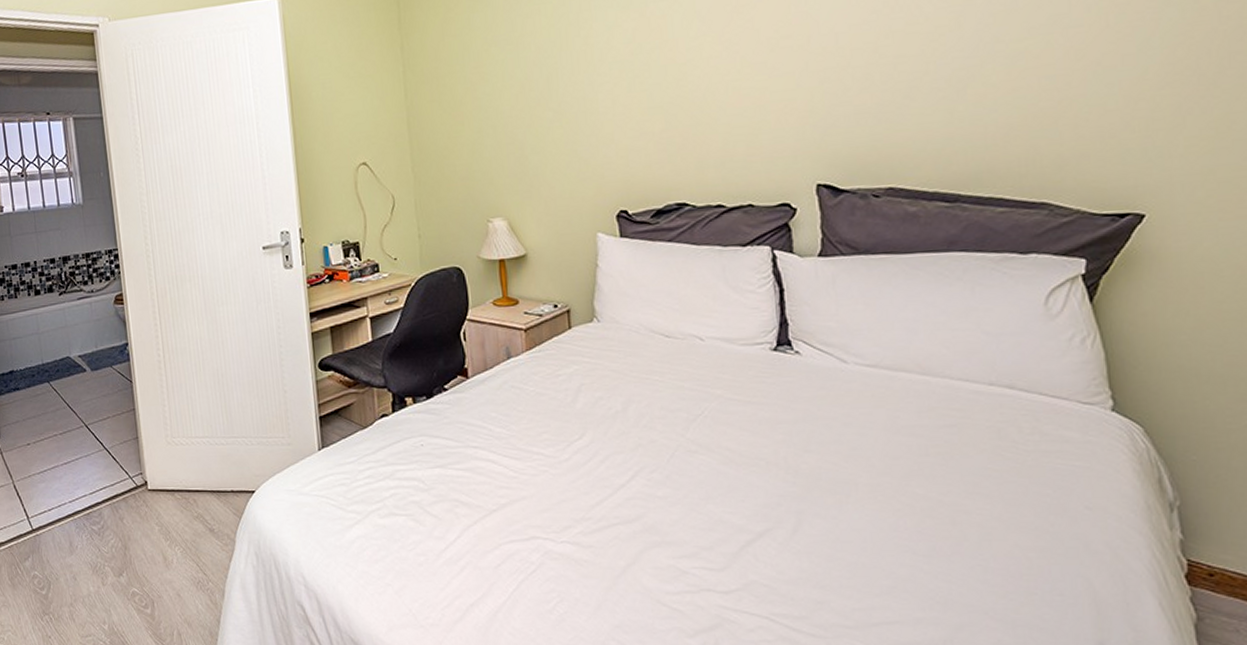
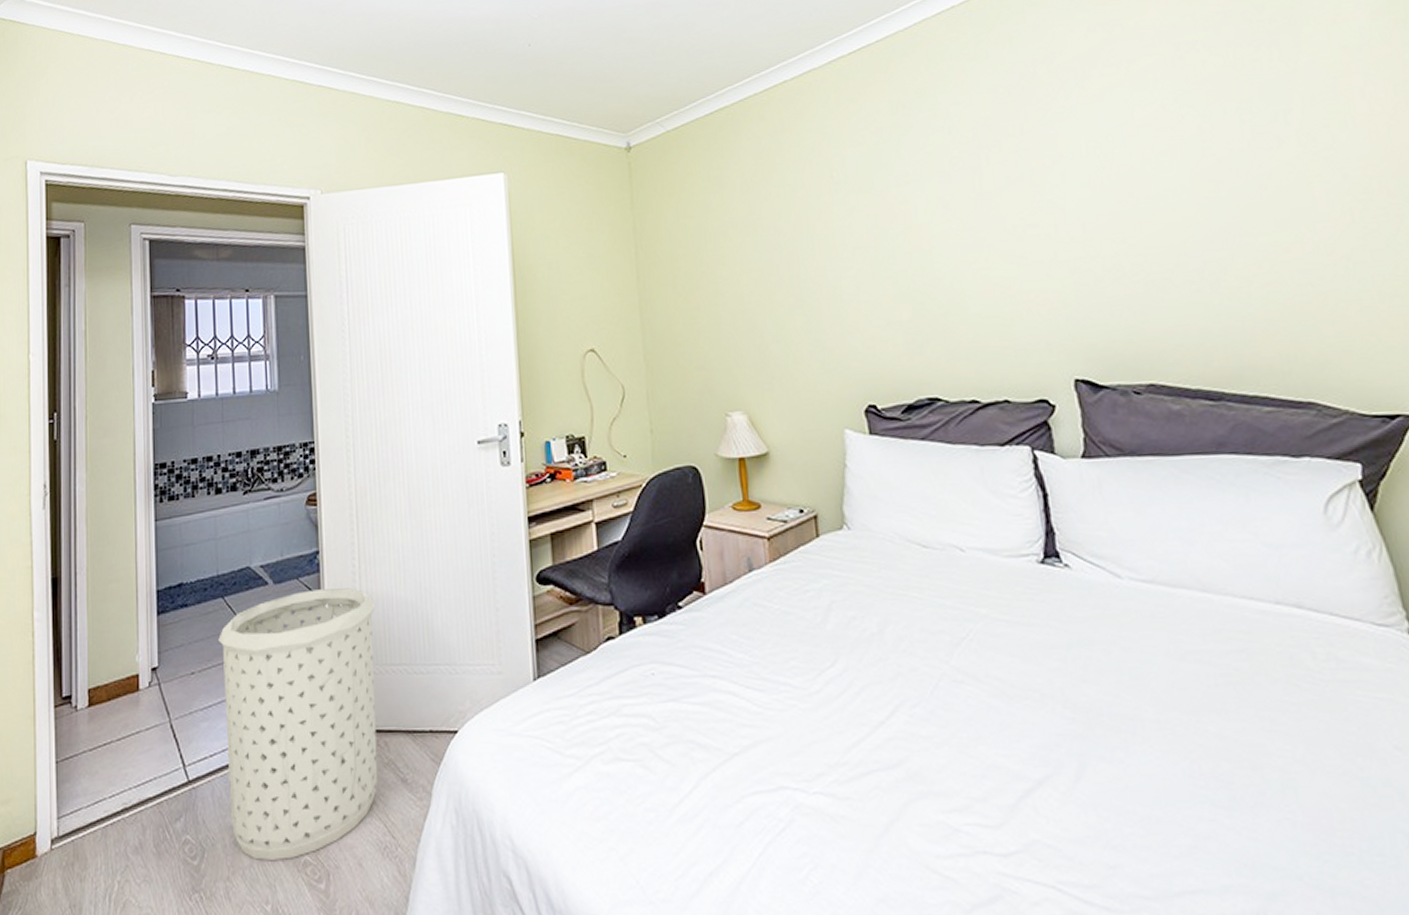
laundry basket: none [48,374,190,592] -> present [218,588,379,862]

